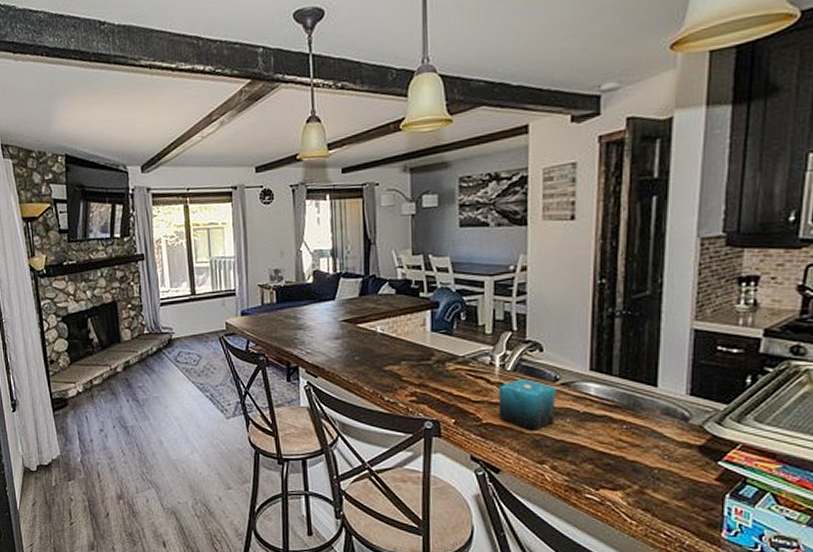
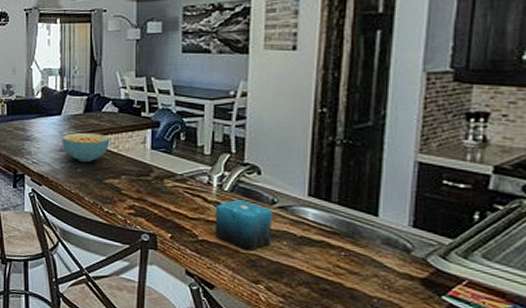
cereal bowl: none [337,318,388,349] -> present [62,133,110,162]

